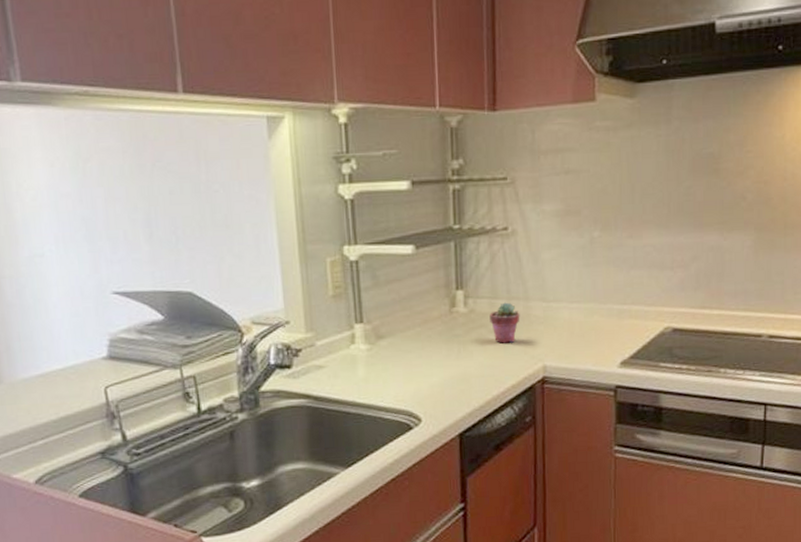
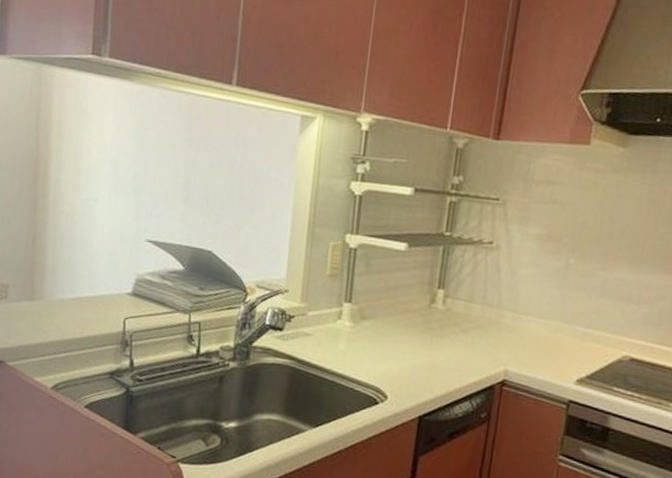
potted succulent: present [489,302,520,344] -> none [463,307,492,344]

